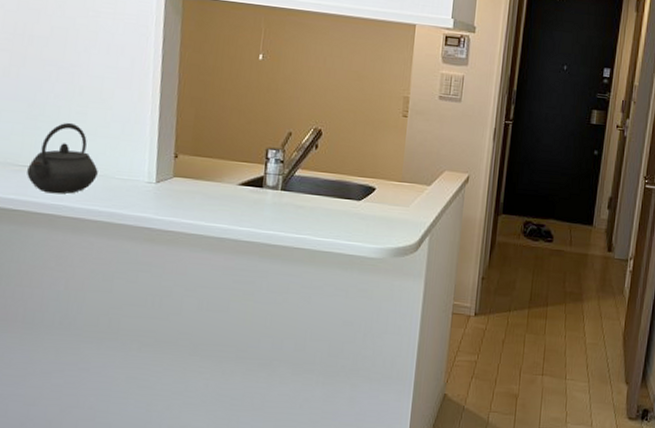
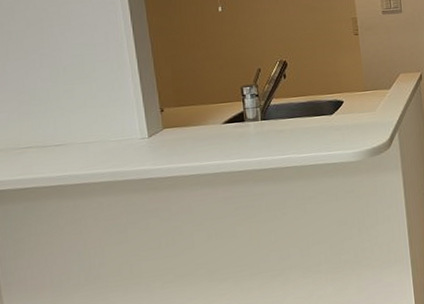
kettle: present [27,122,98,194] -> none [29,100,94,167]

